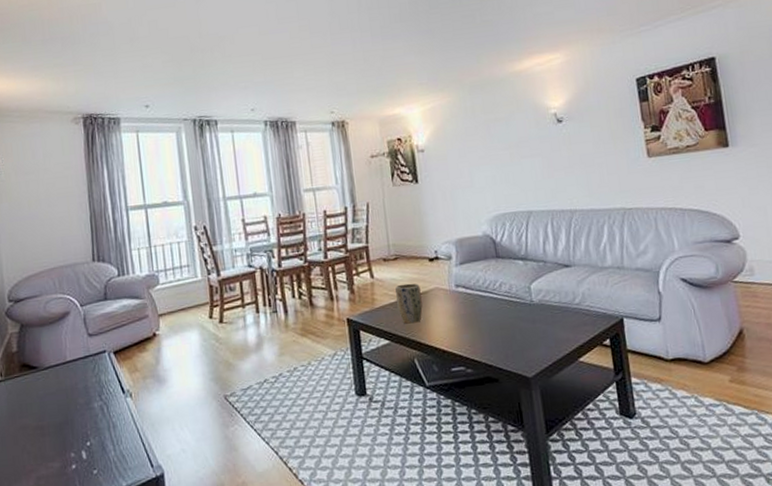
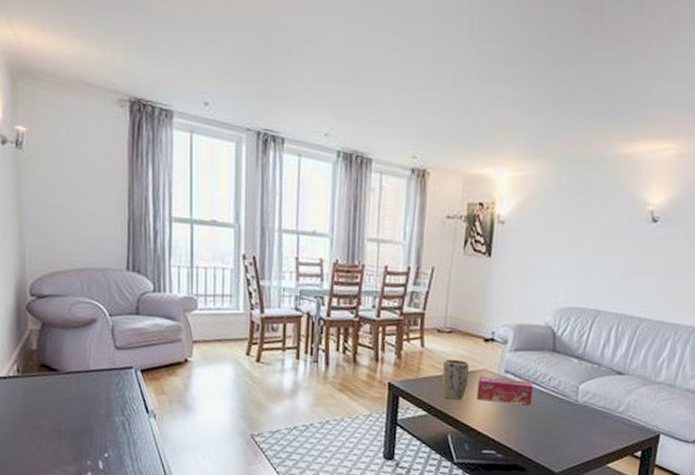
tissue box: none [432,291,489,318] -> present [476,376,534,405]

